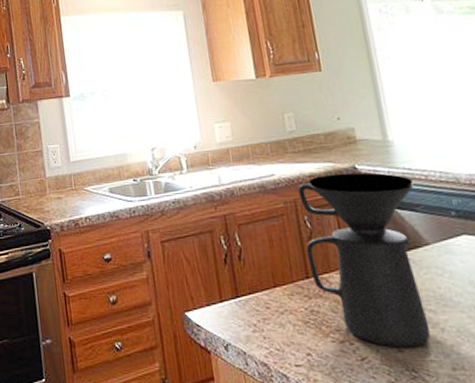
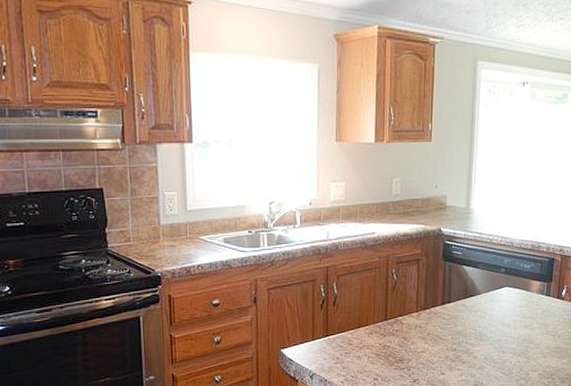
coffee maker: present [298,173,431,348] -> none [389,234,480,372]

